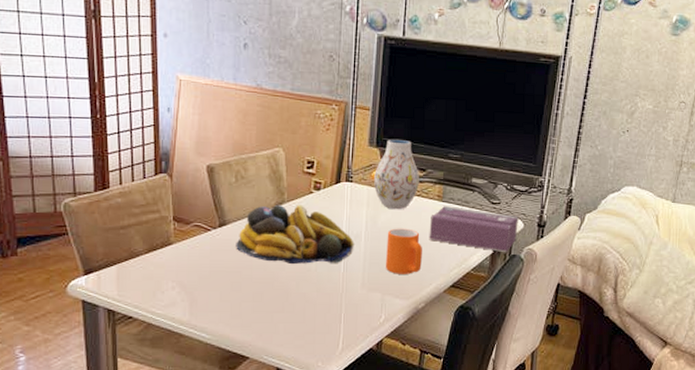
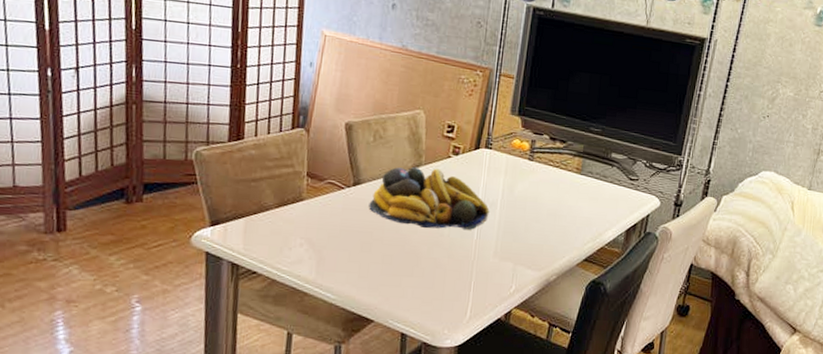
vase: present [374,139,419,210] -> none [513,109,560,180]
mug: present [386,228,422,274] -> none [520,198,558,246]
tissue box: present [429,205,519,253] -> none [565,178,656,230]

